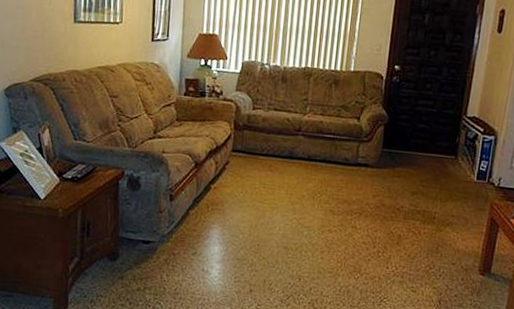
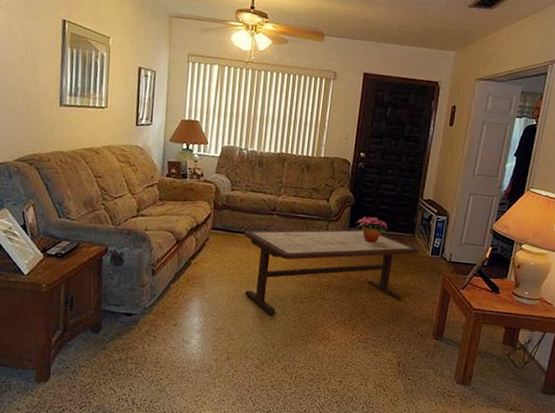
coffee table: none [266,150,464,245] -> present [244,229,420,315]
flower arrangement: none [389,136,427,166] -> present [355,216,388,243]

